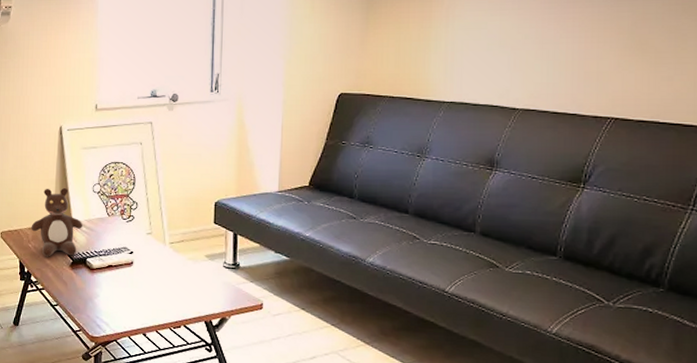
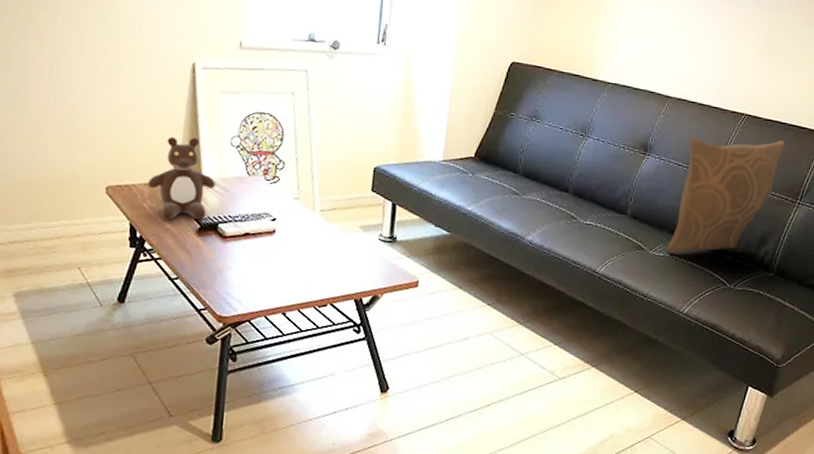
pillow: none [526,142,666,272] -> present [666,137,785,255]

